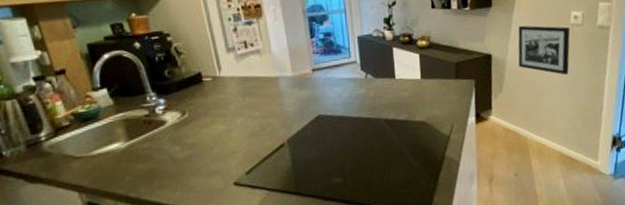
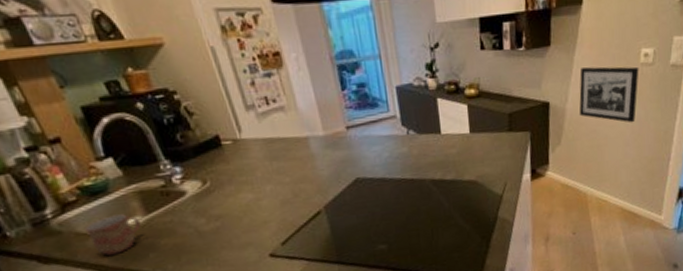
mug: none [72,139,123,178] -> present [84,214,141,256]

